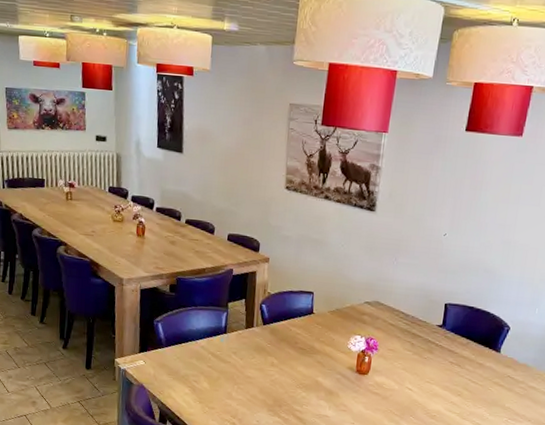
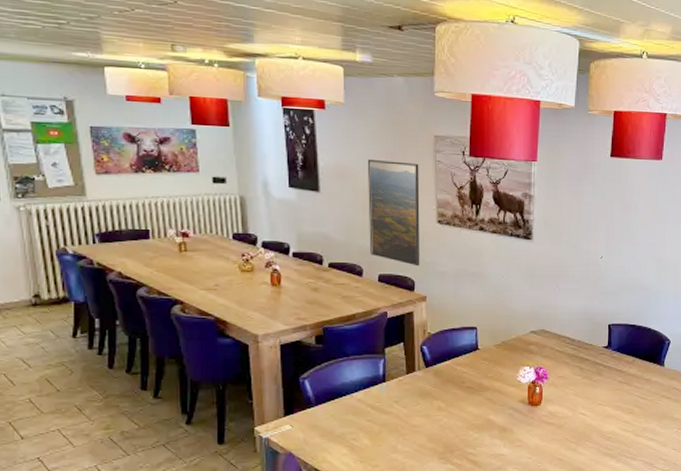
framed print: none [222,124,273,229] -> present [367,158,420,266]

